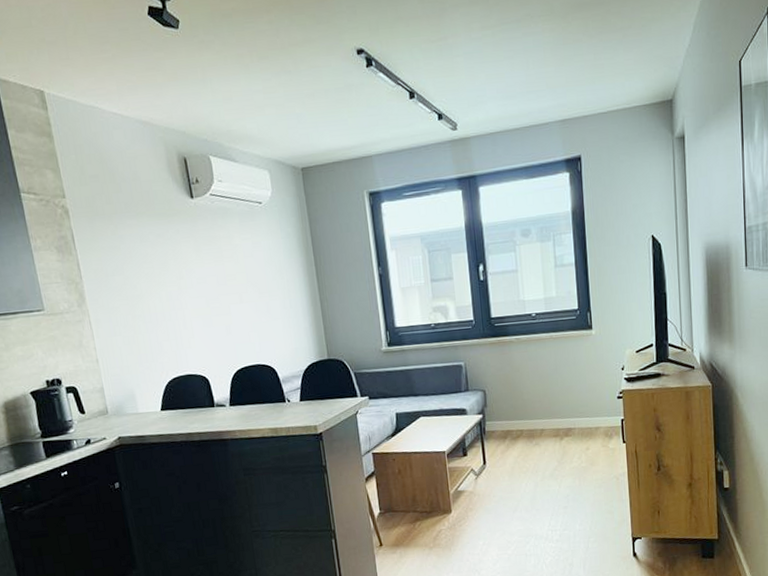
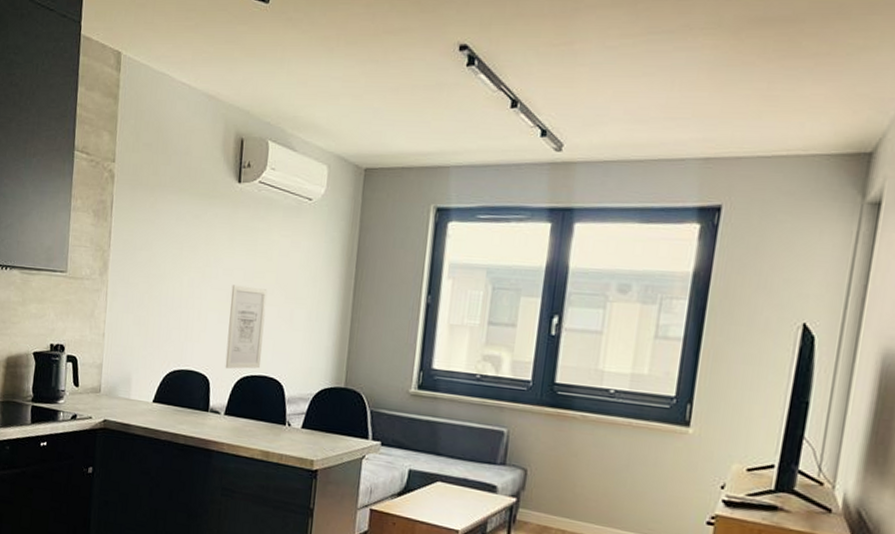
wall art: none [208,289,252,365] -> present [225,285,268,369]

